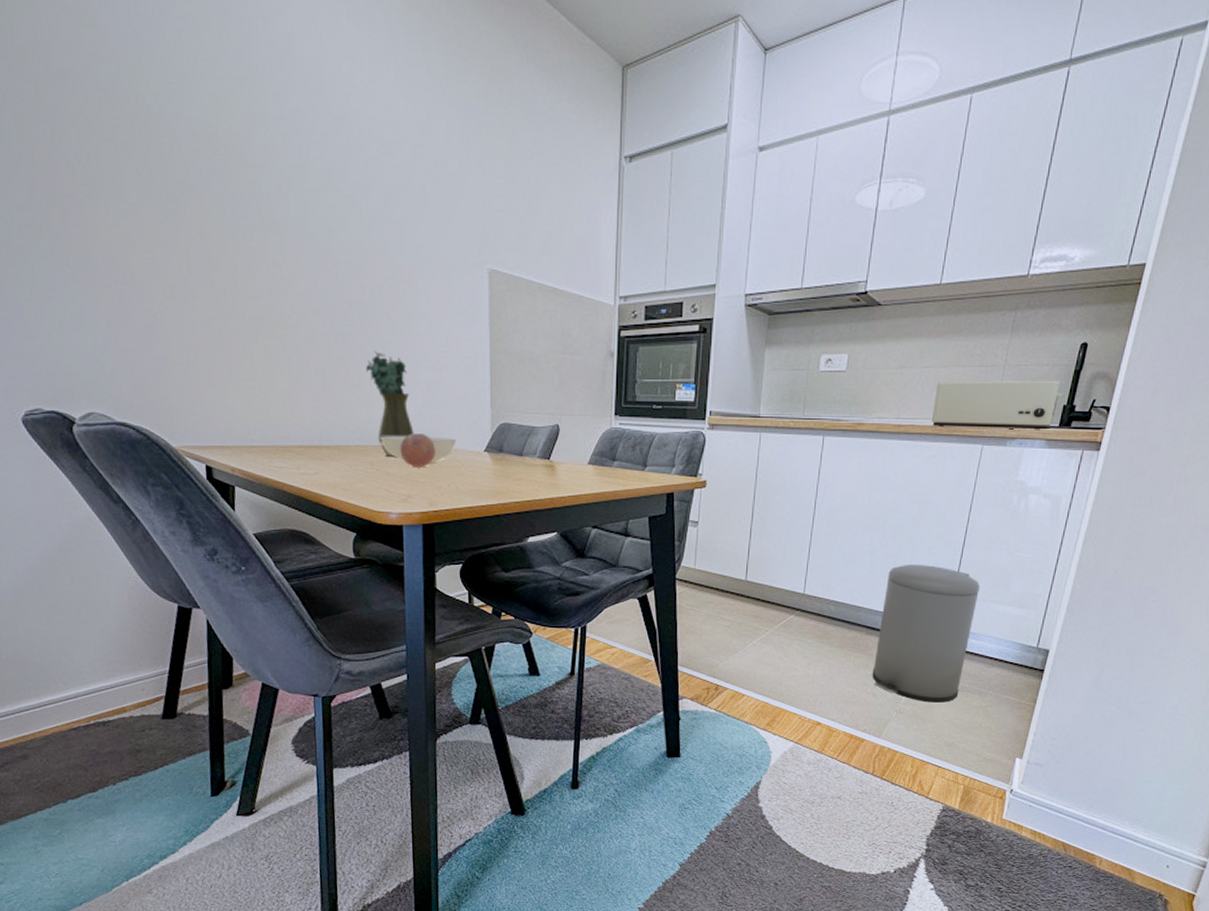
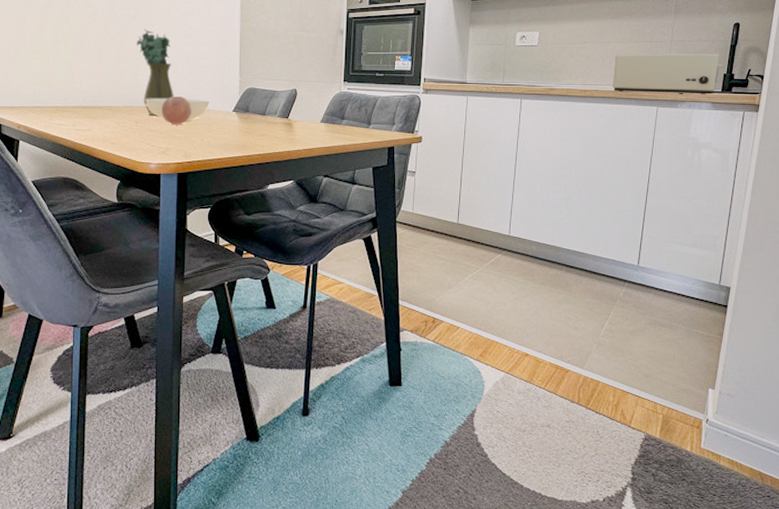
pedal bin: present [872,564,981,702] -> none [573,209,665,335]

